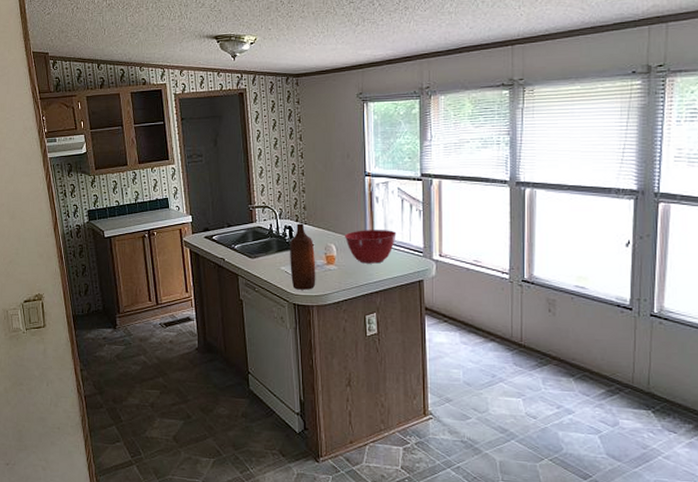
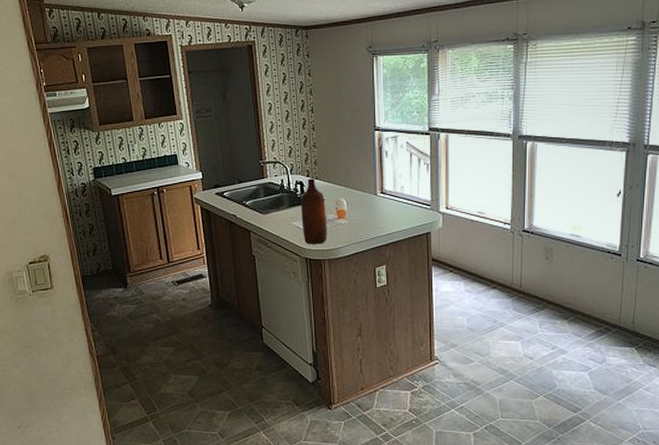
mixing bowl: present [344,230,396,264] -> none [354,184,405,217]

